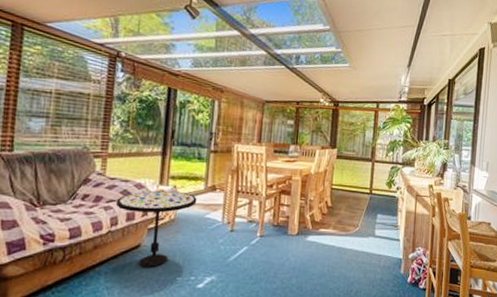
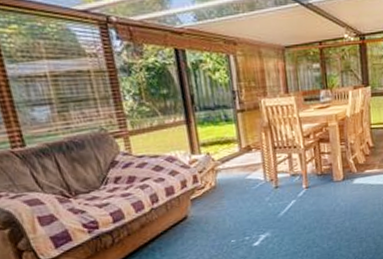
side table: present [115,190,197,268] -> none [150,157,235,237]

